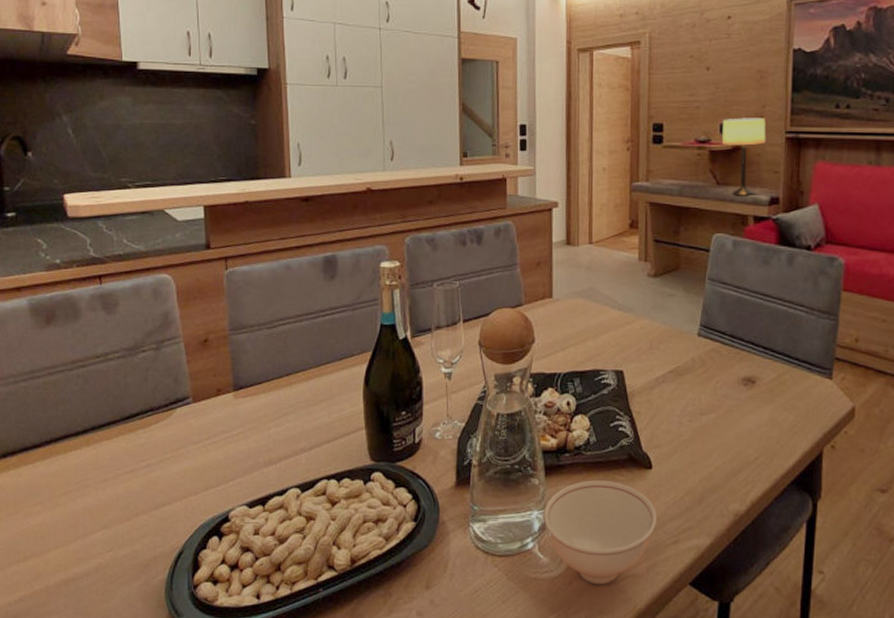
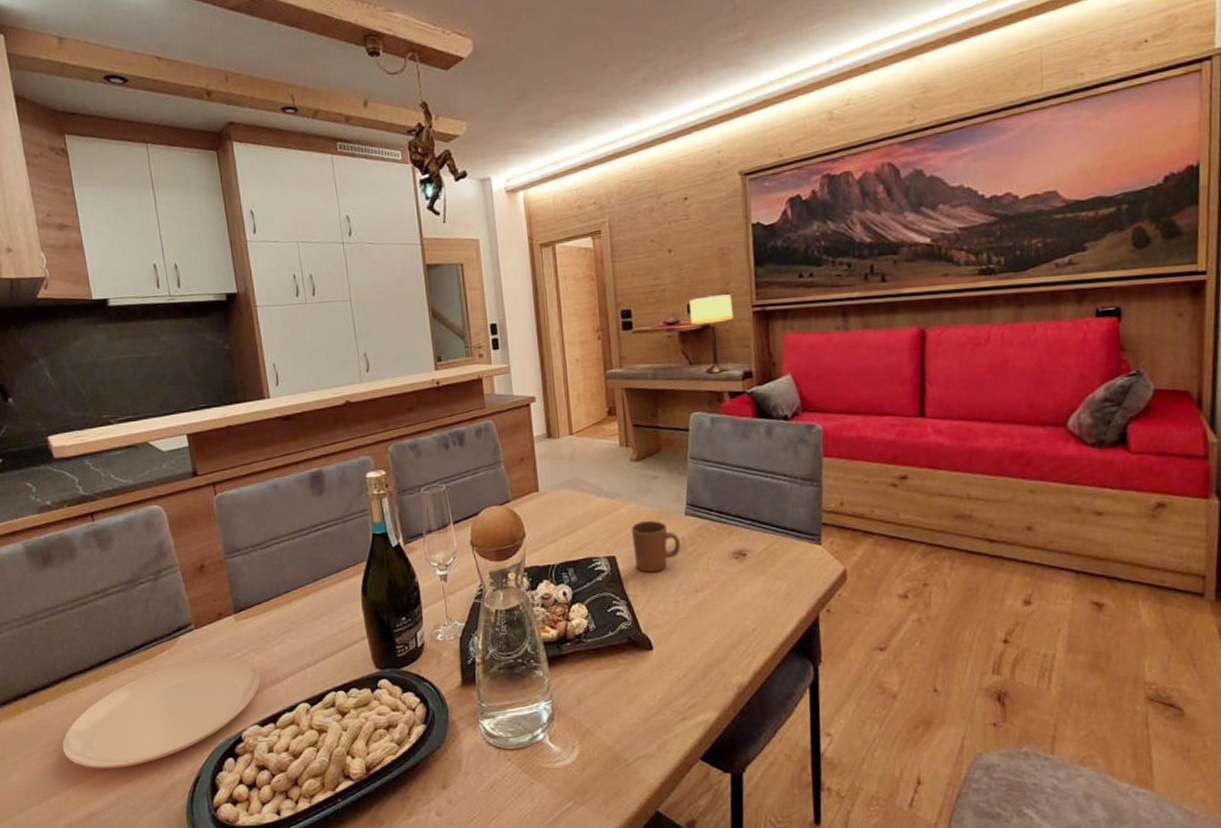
plate: none [47,433,253,536] -> present [62,657,261,769]
bowl: present [543,480,658,585] -> none [550,665,663,769]
mug: none [641,337,691,391] -> present [631,520,681,573]

